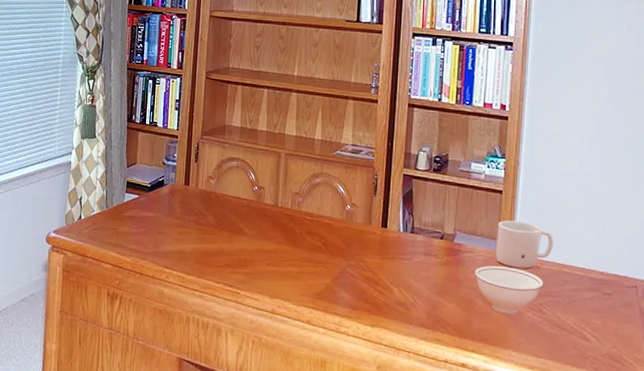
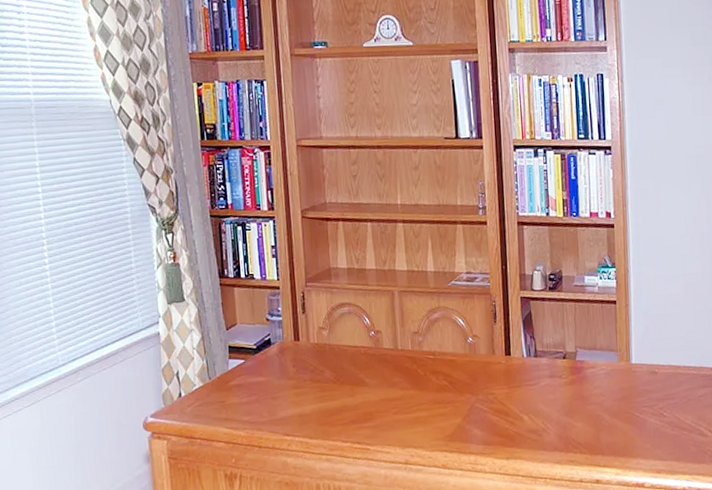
bowl: present [475,265,544,315] -> none [599,376,662,424]
mug: present [495,220,554,270] -> none [615,329,667,377]

